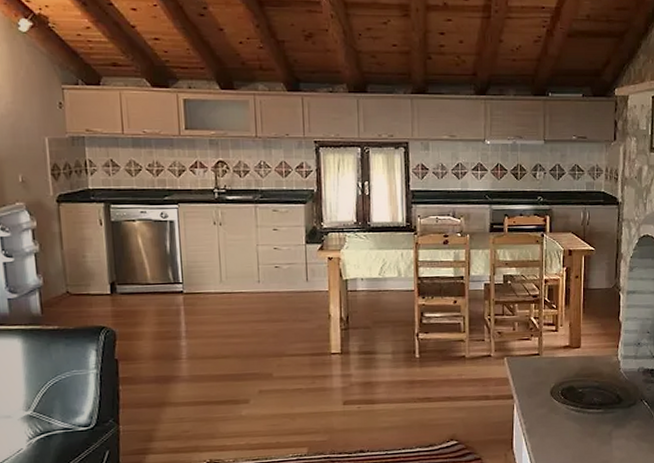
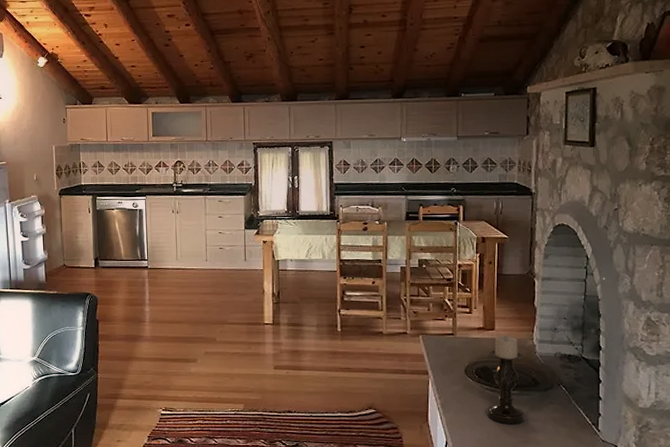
candle holder: none [571,352,609,444] -> present [486,335,525,424]

